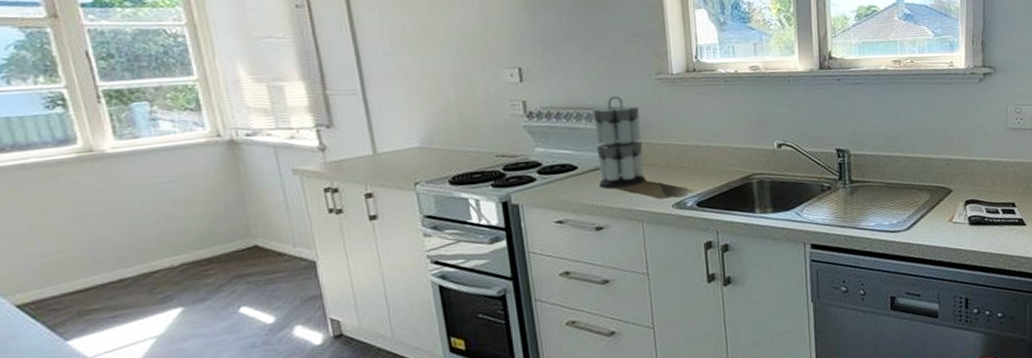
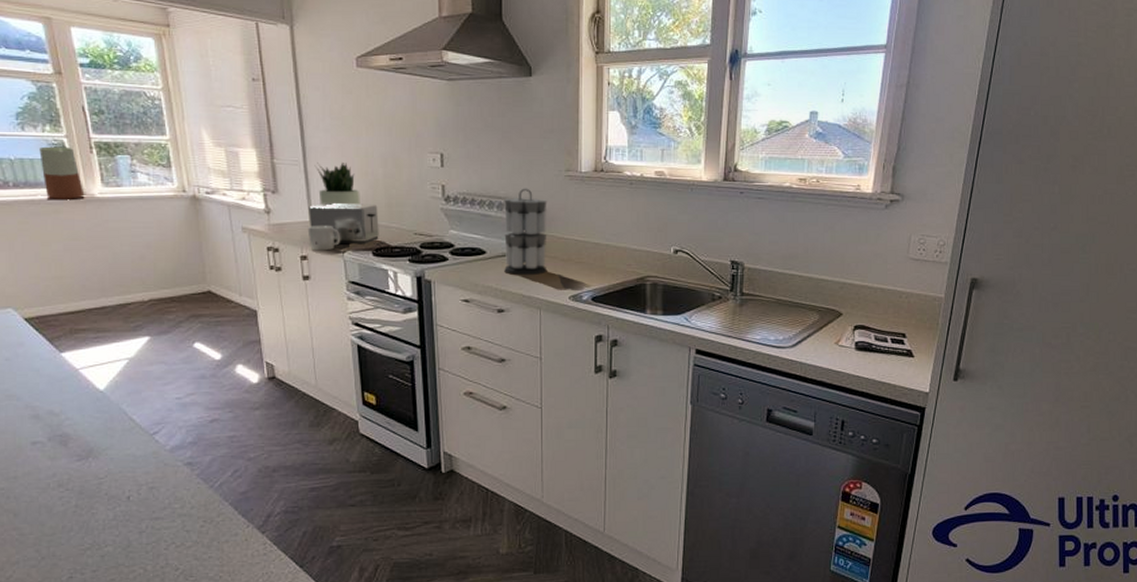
vase: none [31,98,92,161] -> present [39,146,85,199]
toaster: none [371,128,456,177] -> present [309,202,379,245]
mug: none [371,156,412,187] -> present [307,225,341,251]
planter: none [375,87,431,135] -> present [314,162,360,205]

